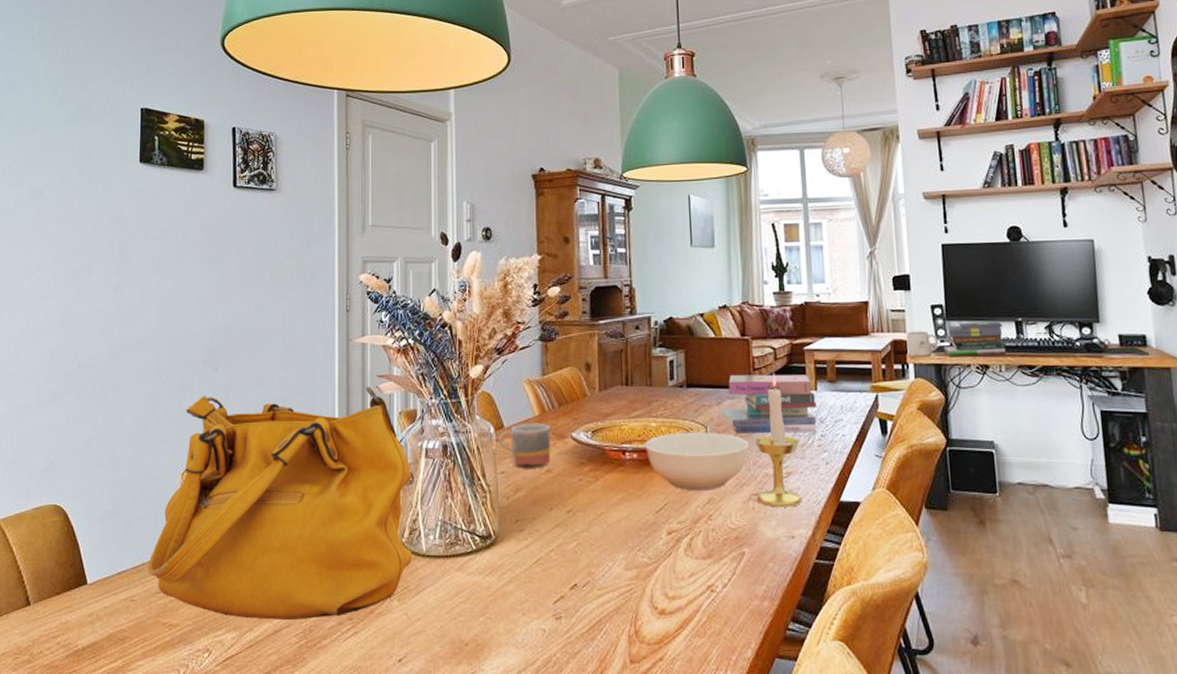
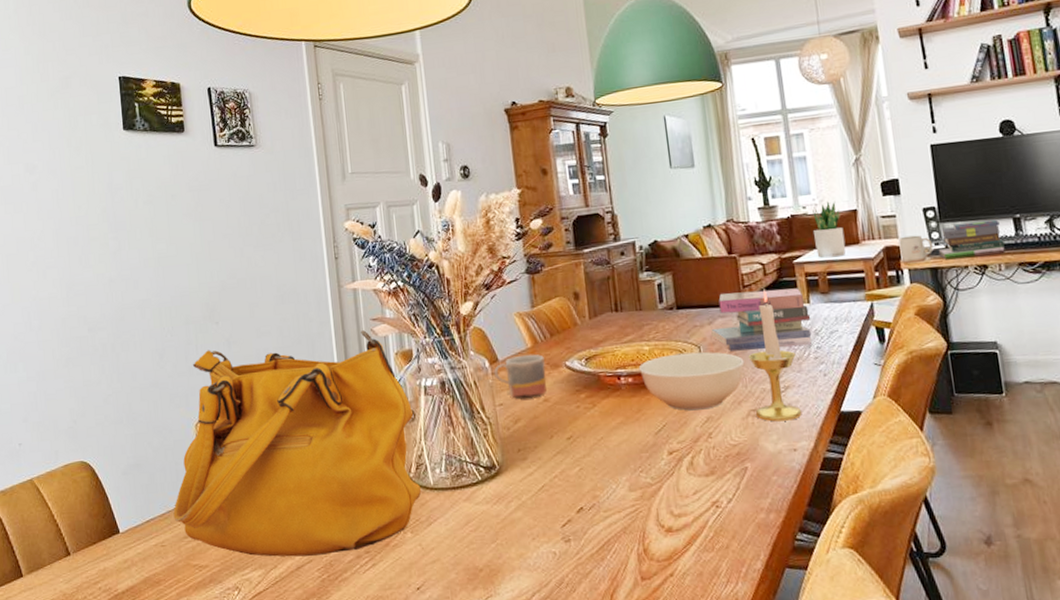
planter: none [826,291,855,347] -> present [812,200,846,258]

